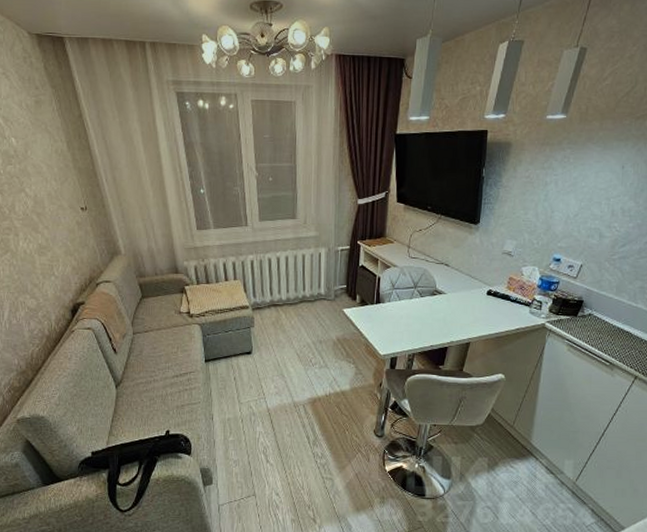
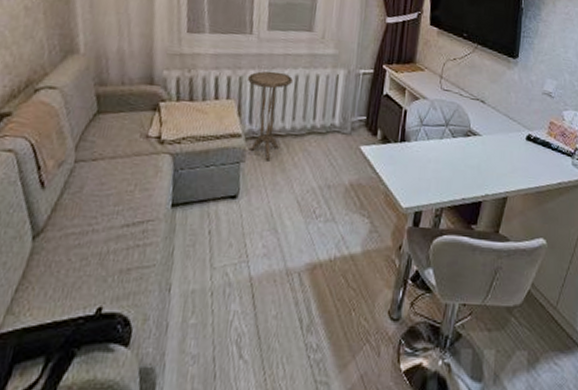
side table: none [249,255,284,325] -> present [248,71,293,162]

